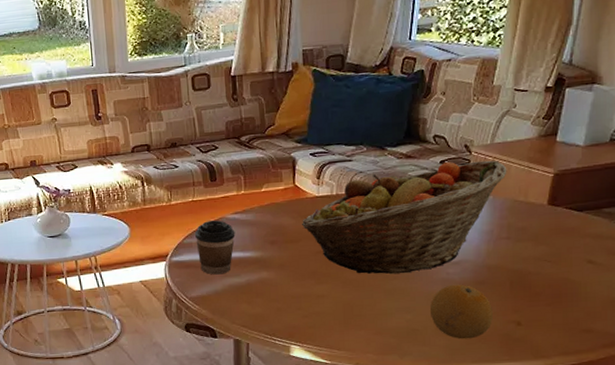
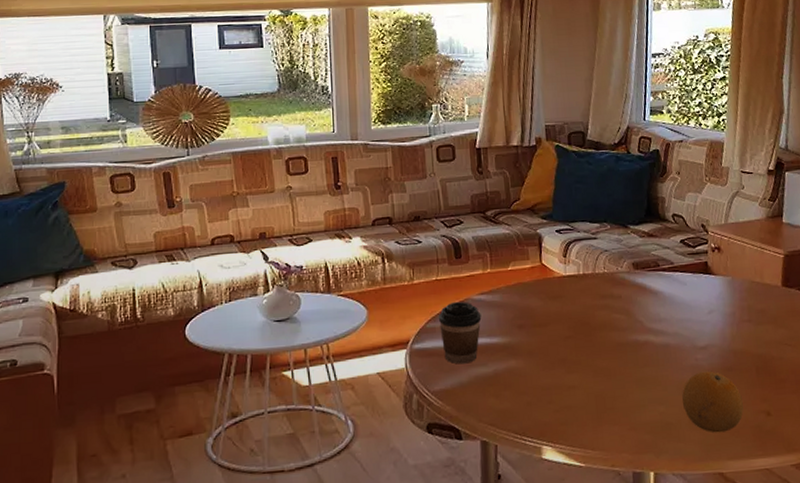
fruit basket: present [301,160,507,274] -> none [549,240,742,361]

